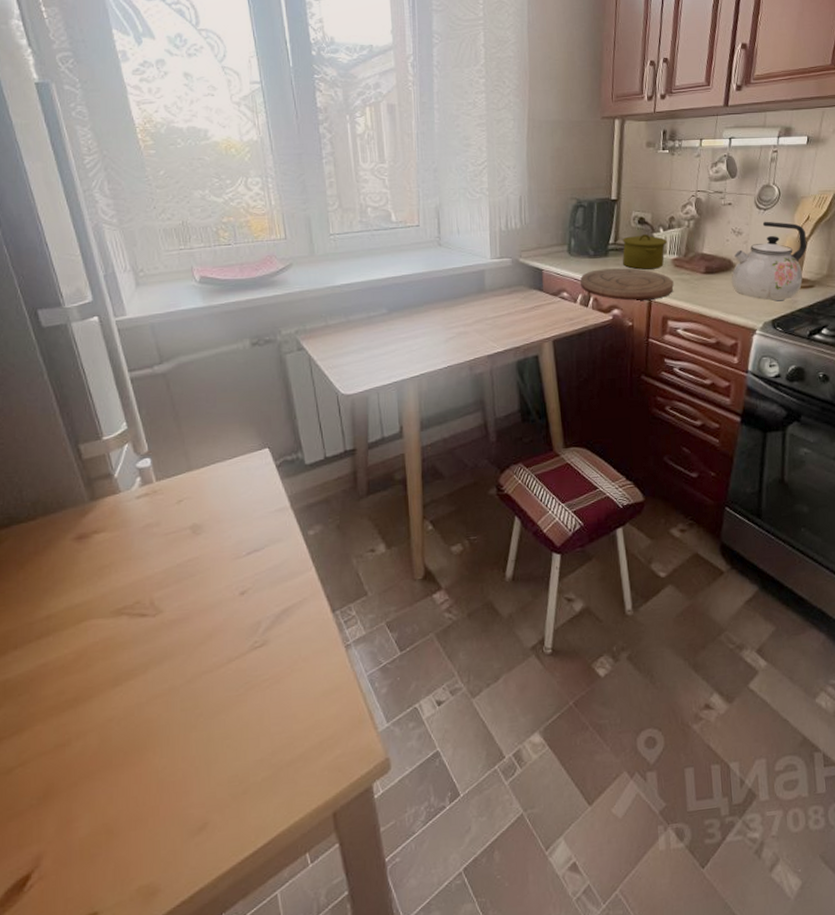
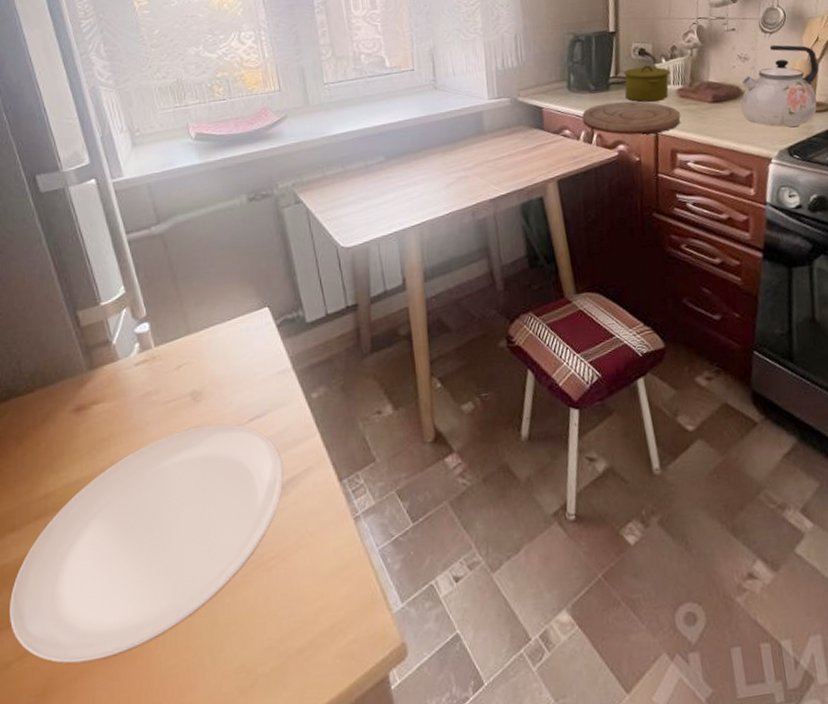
plate: none [12,556,279,771] -> present [10,424,284,664]

